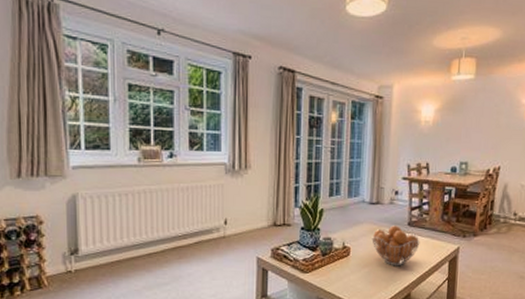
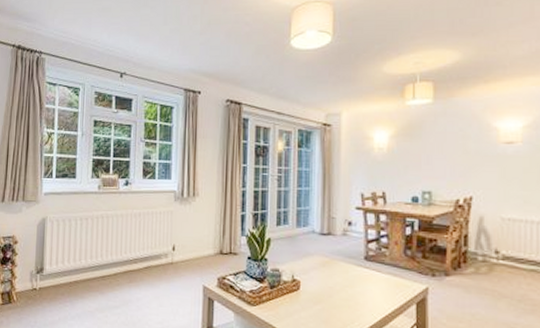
fruit basket: present [372,225,420,265] -> none [324,259,380,304]

